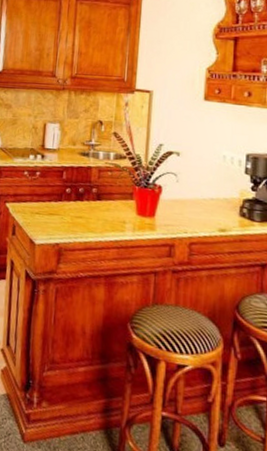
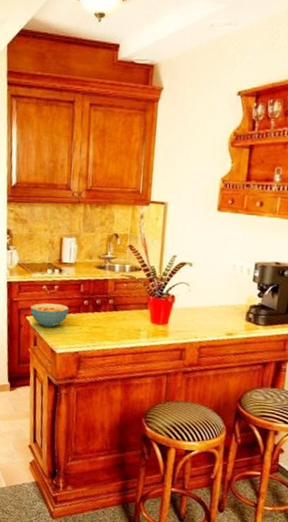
cereal bowl: none [10,189,50,216] -> present [30,303,69,328]

